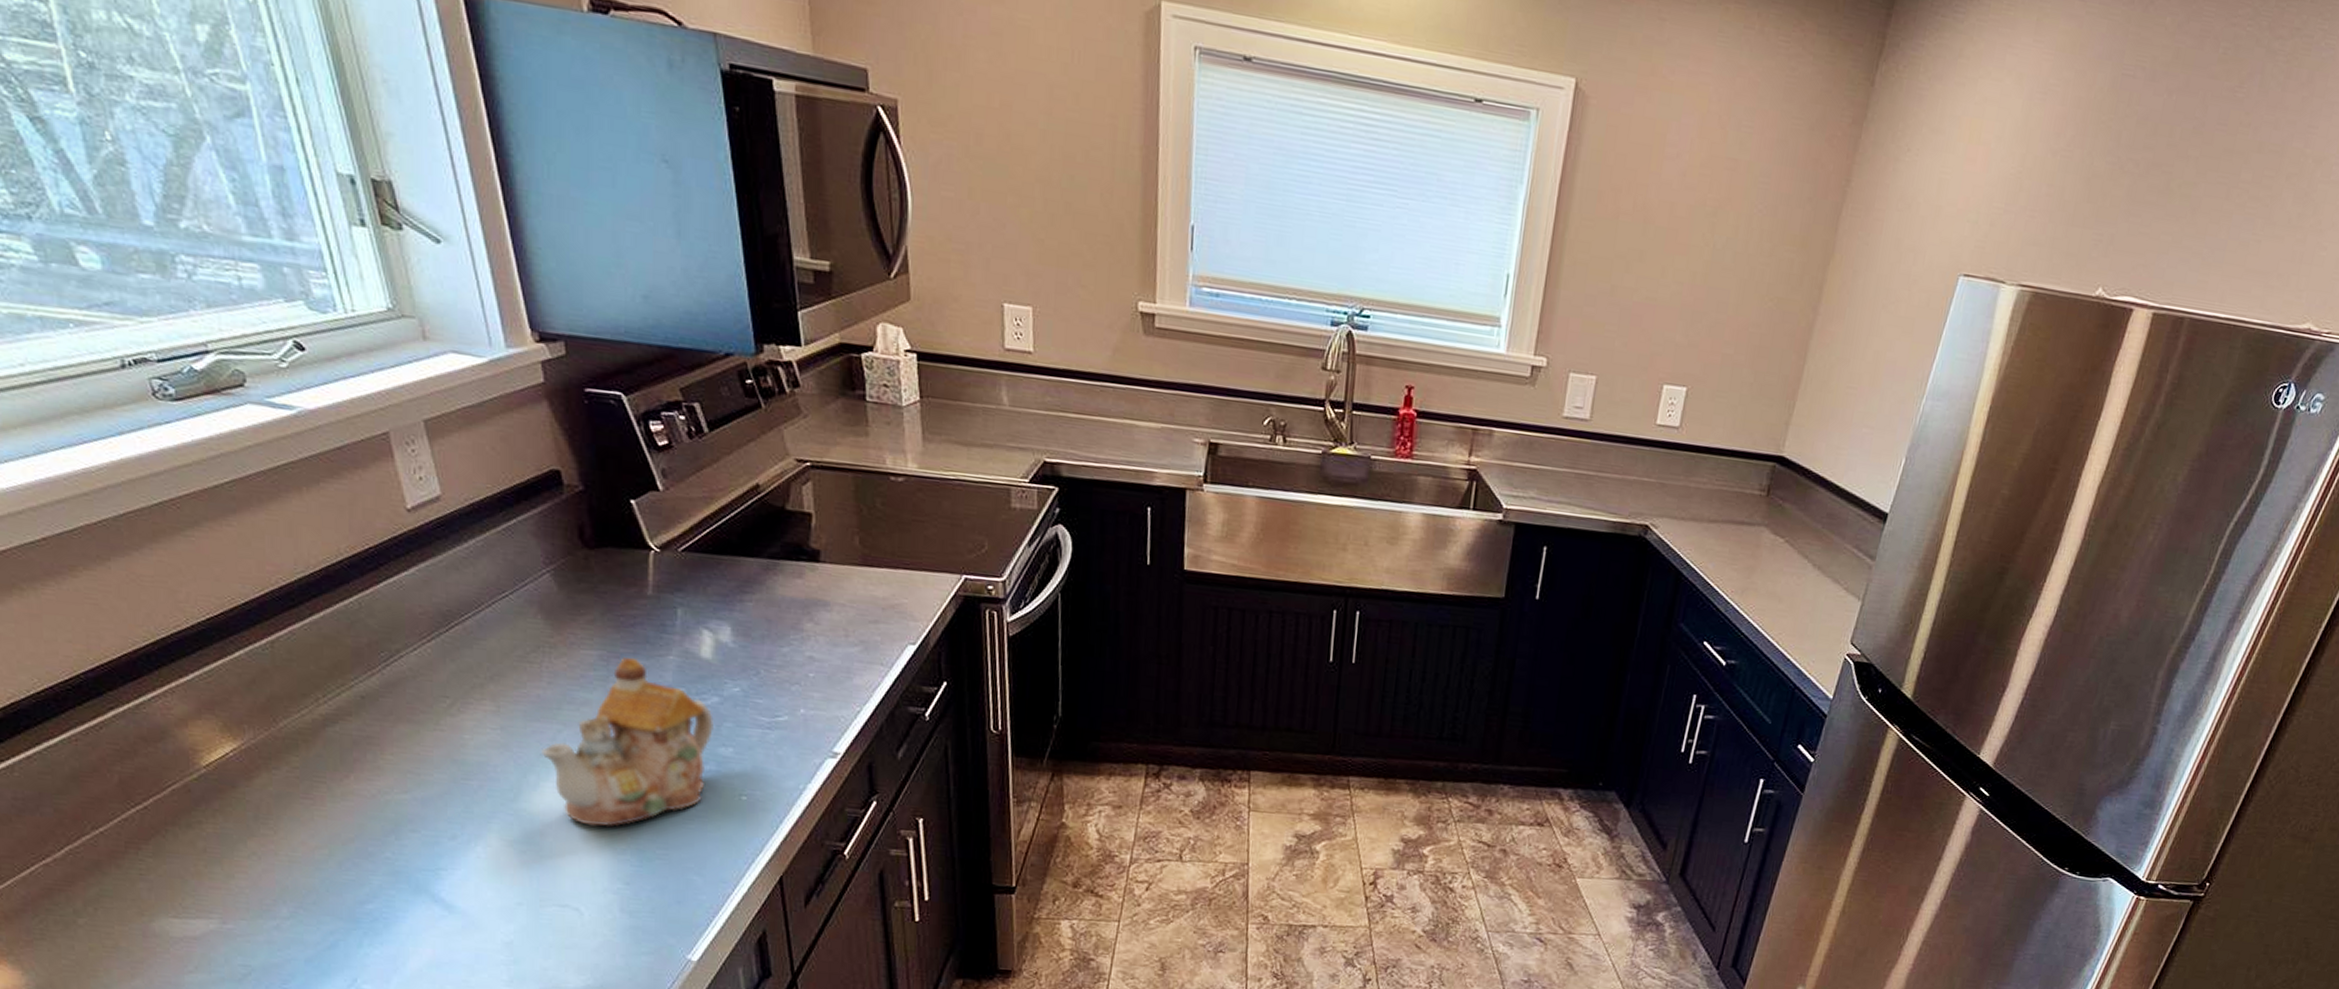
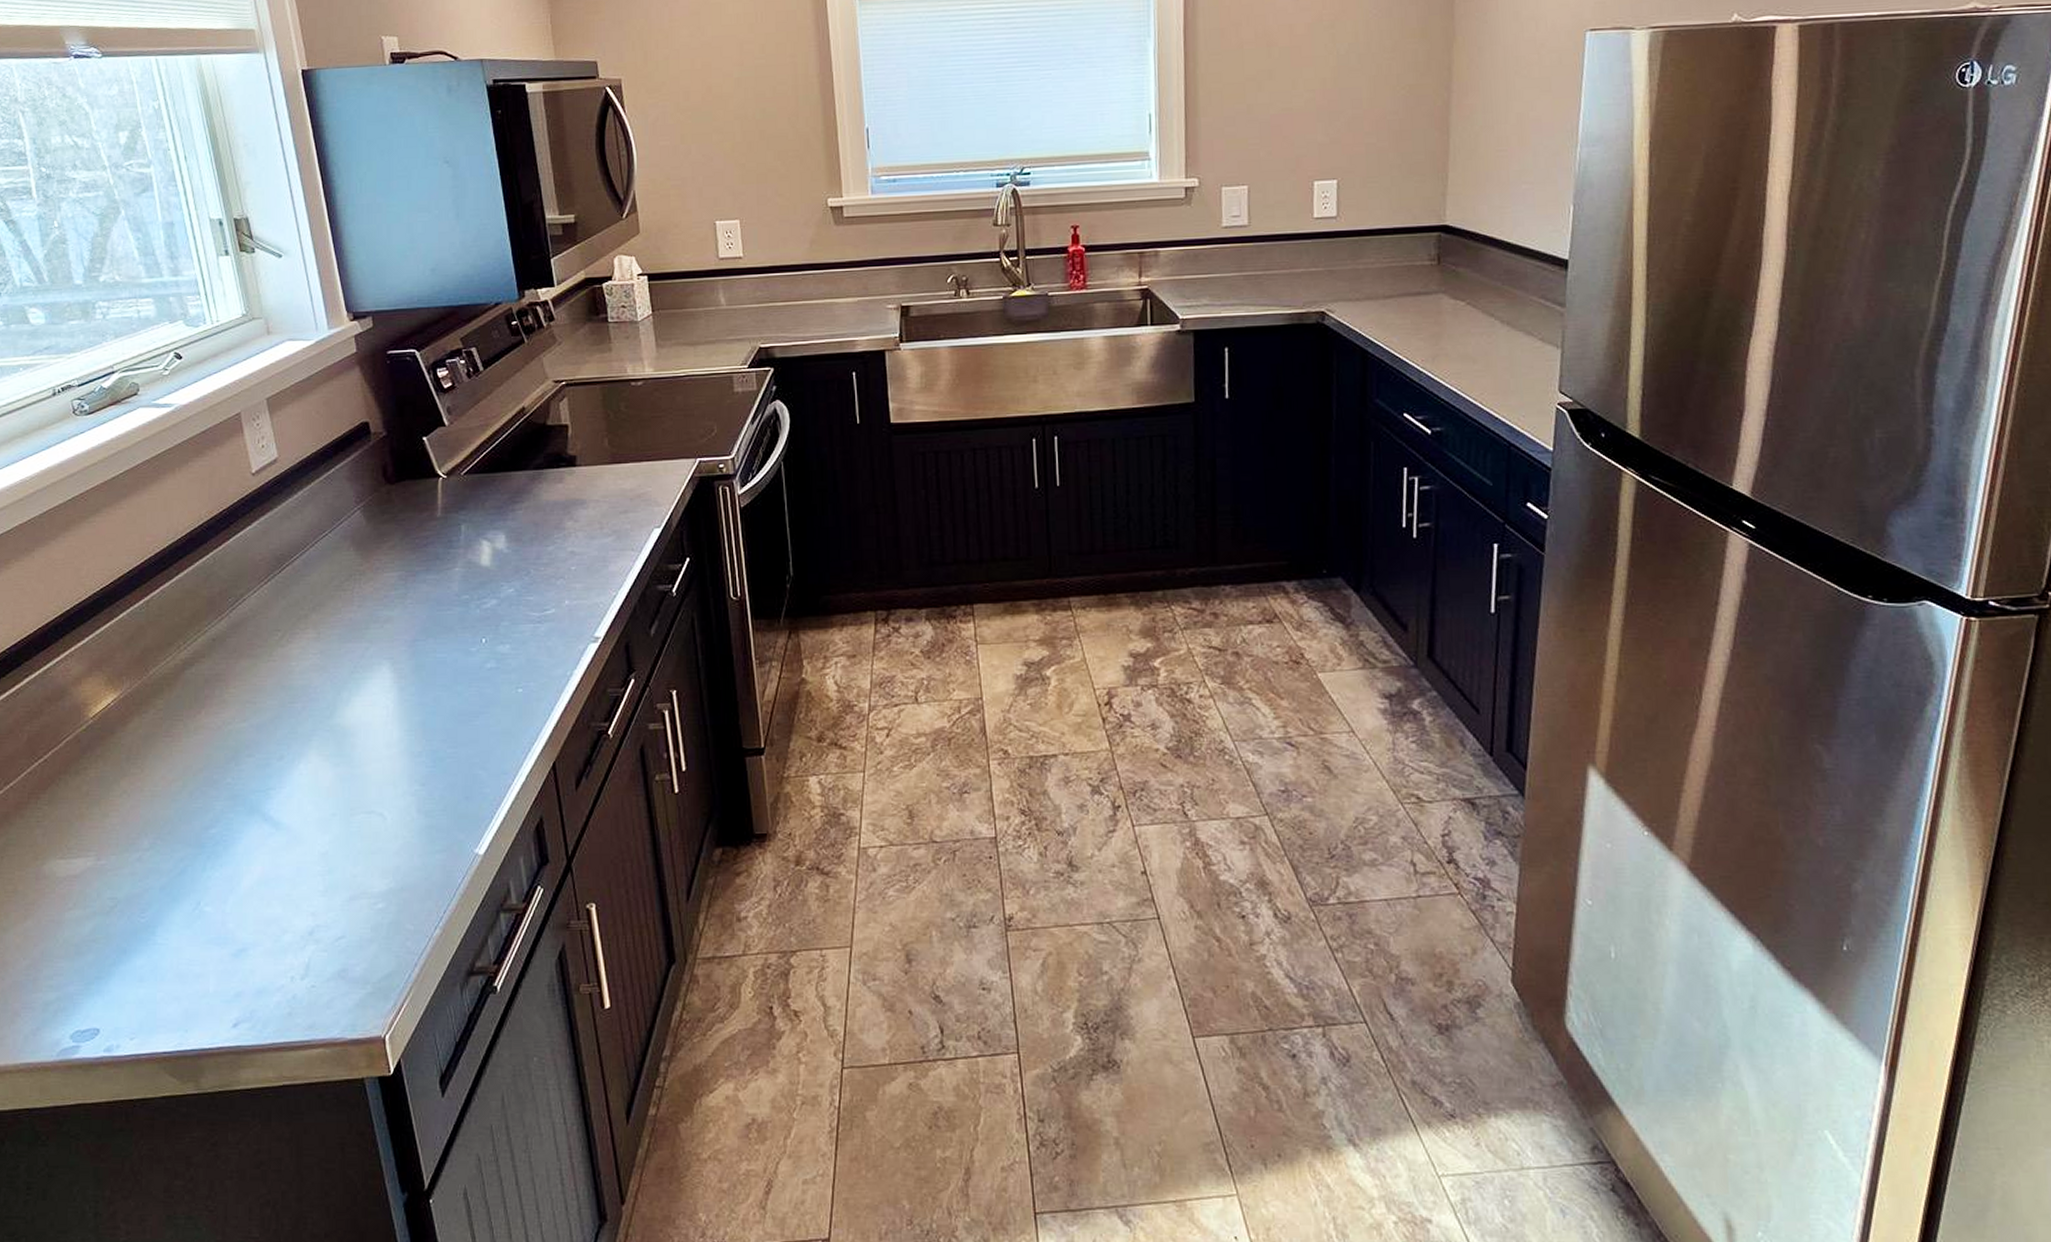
teapot: present [540,658,714,827] -> none [351,575,493,733]

